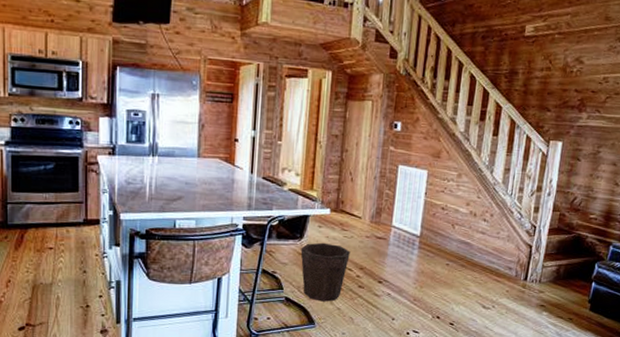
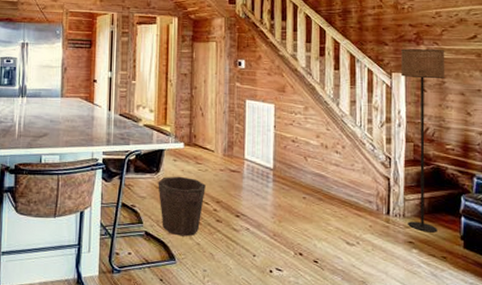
floor lamp: none [542,115,606,297] -> present [400,49,445,233]

